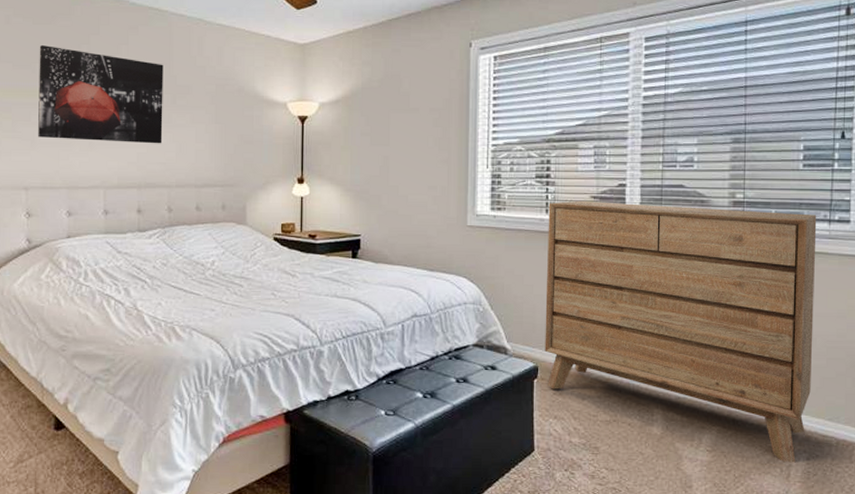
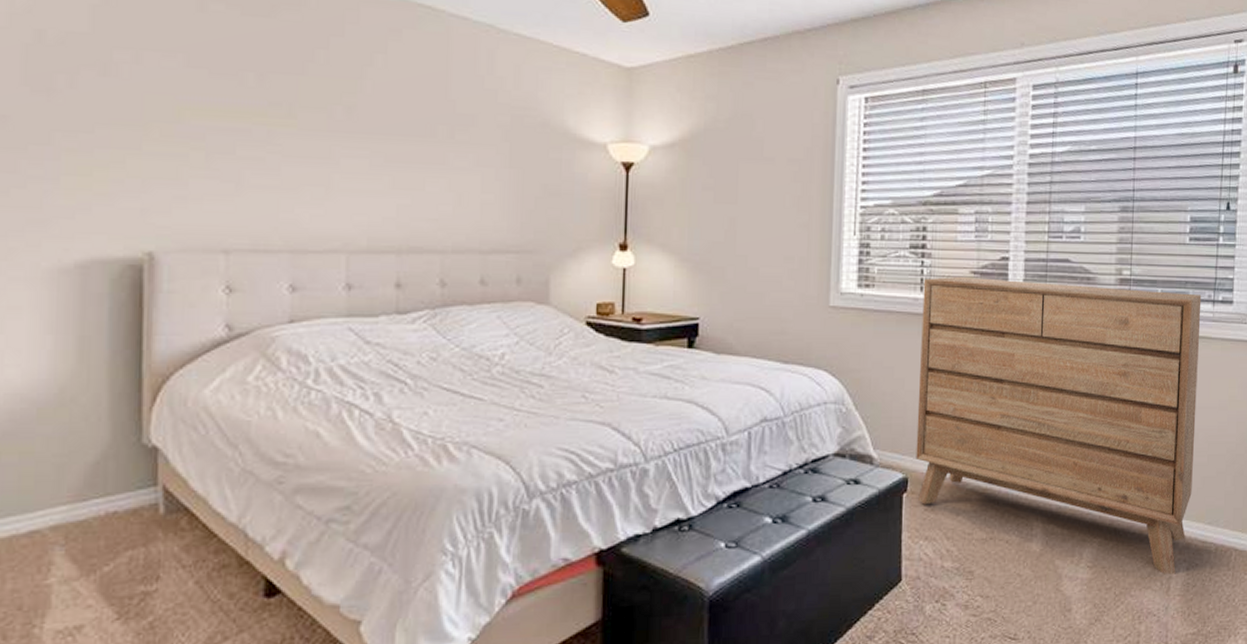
wall art: present [38,45,164,144] -> none [247,46,438,193]

